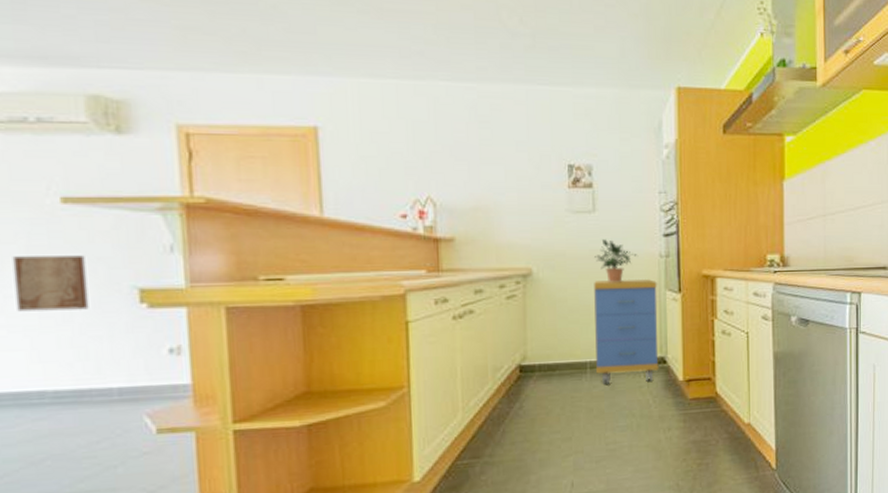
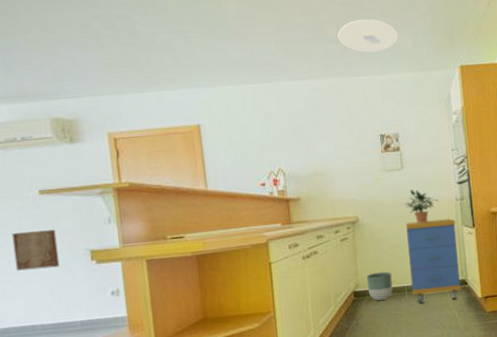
ceiling light: none [520,11,601,57] -> present [337,19,399,53]
planter: none [537,341,571,378] -> present [366,271,393,300]

